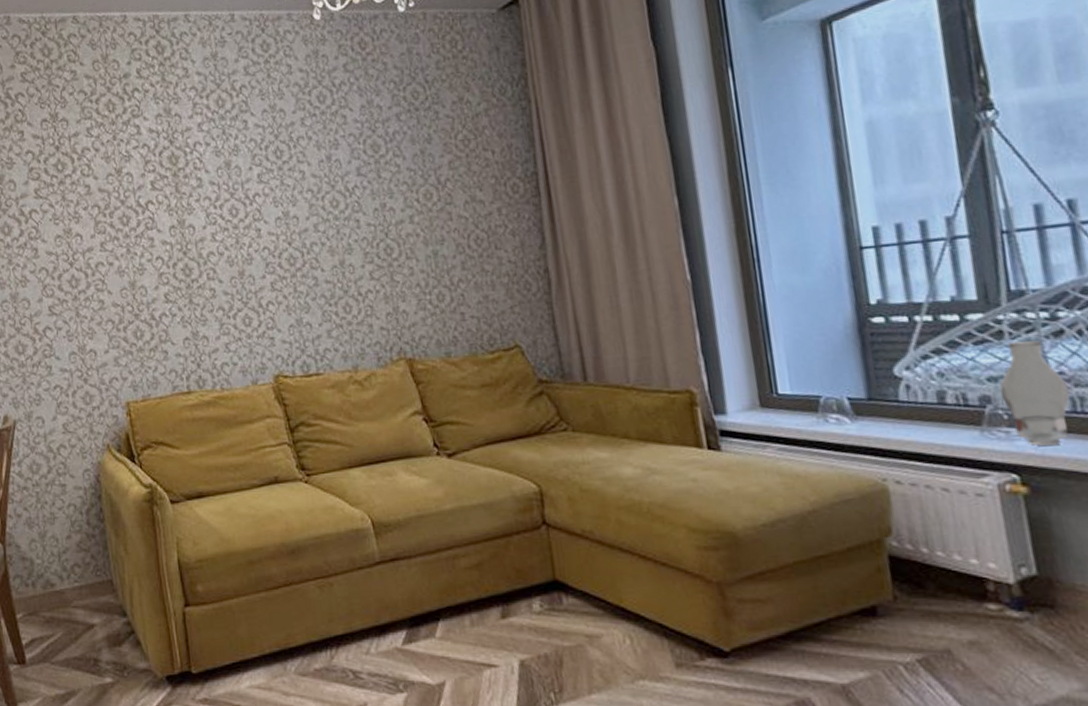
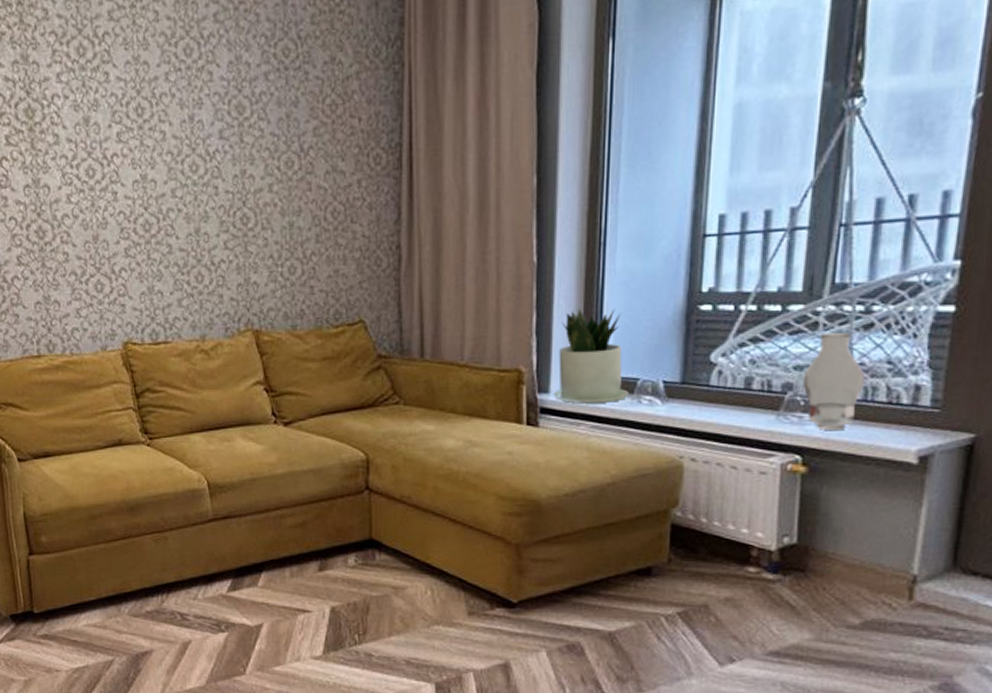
planter: none [726,324,813,425] -> present [553,308,629,404]

